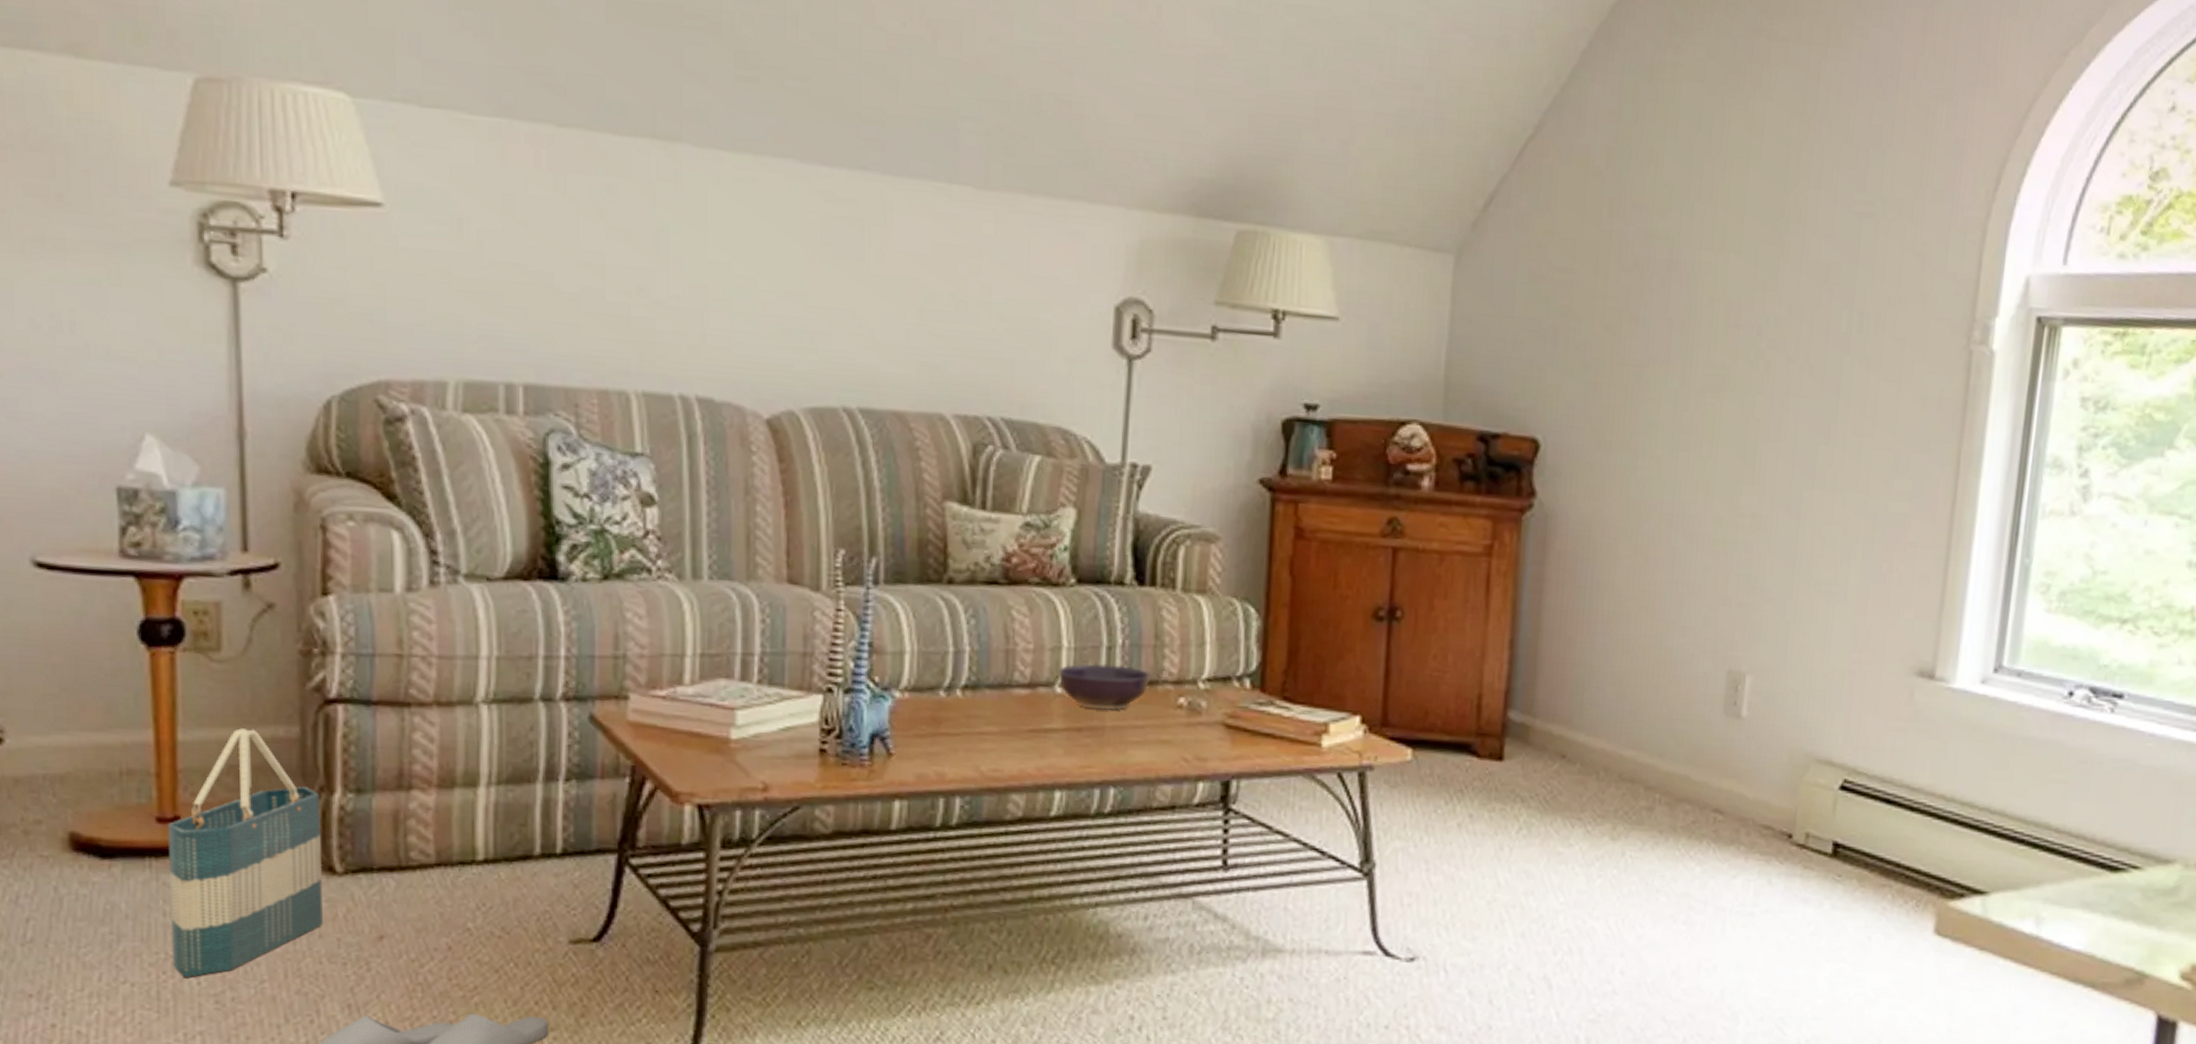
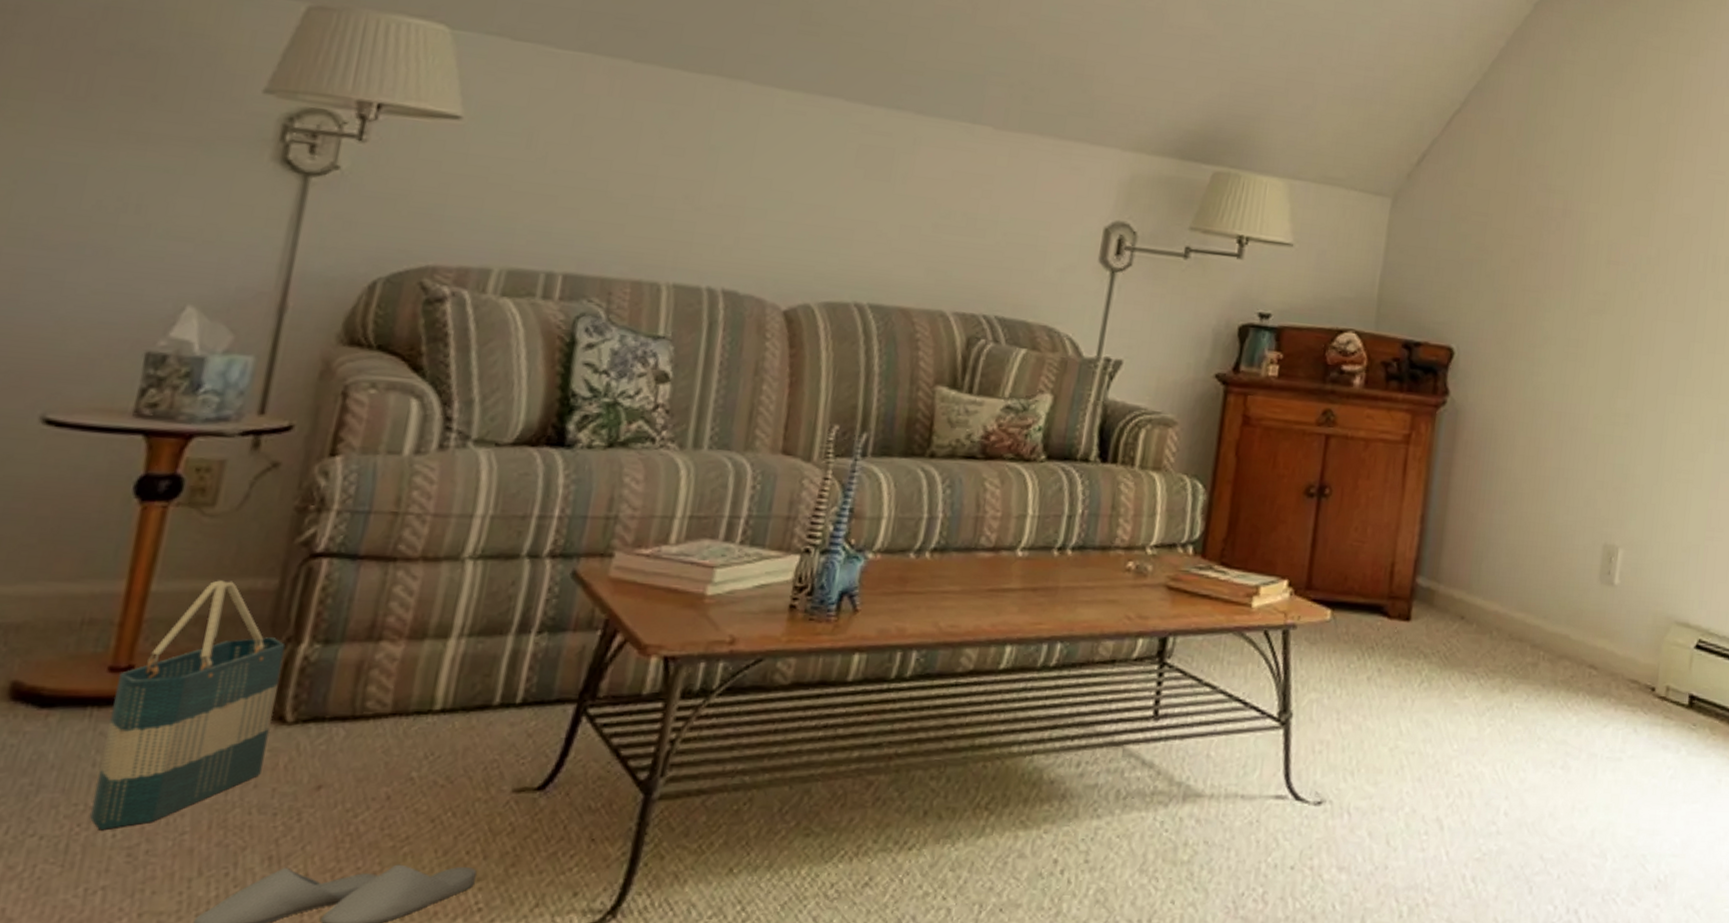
bowl: present [1058,663,1150,710] -> none [1021,530,1104,572]

